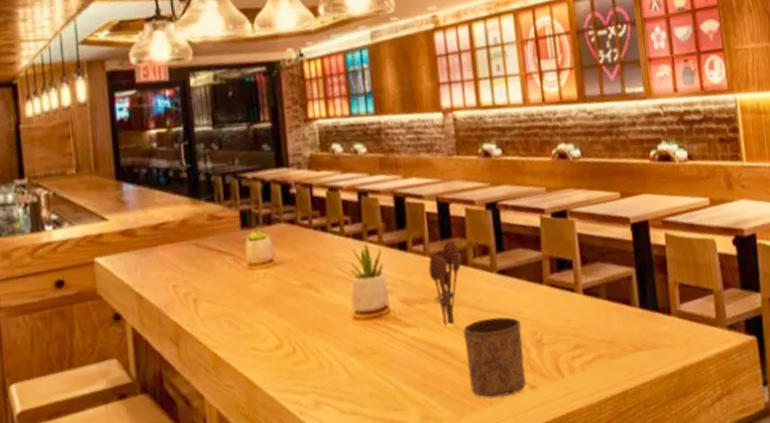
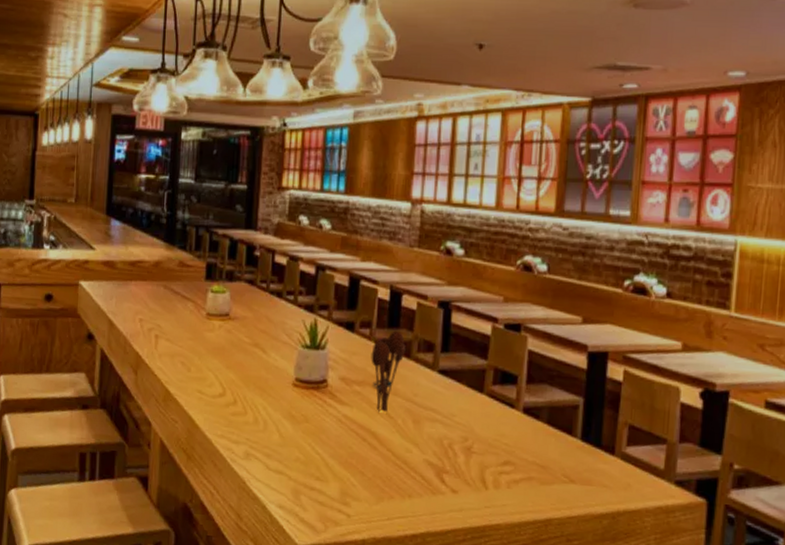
cup: present [463,317,526,398] -> none [392,413,453,493]

